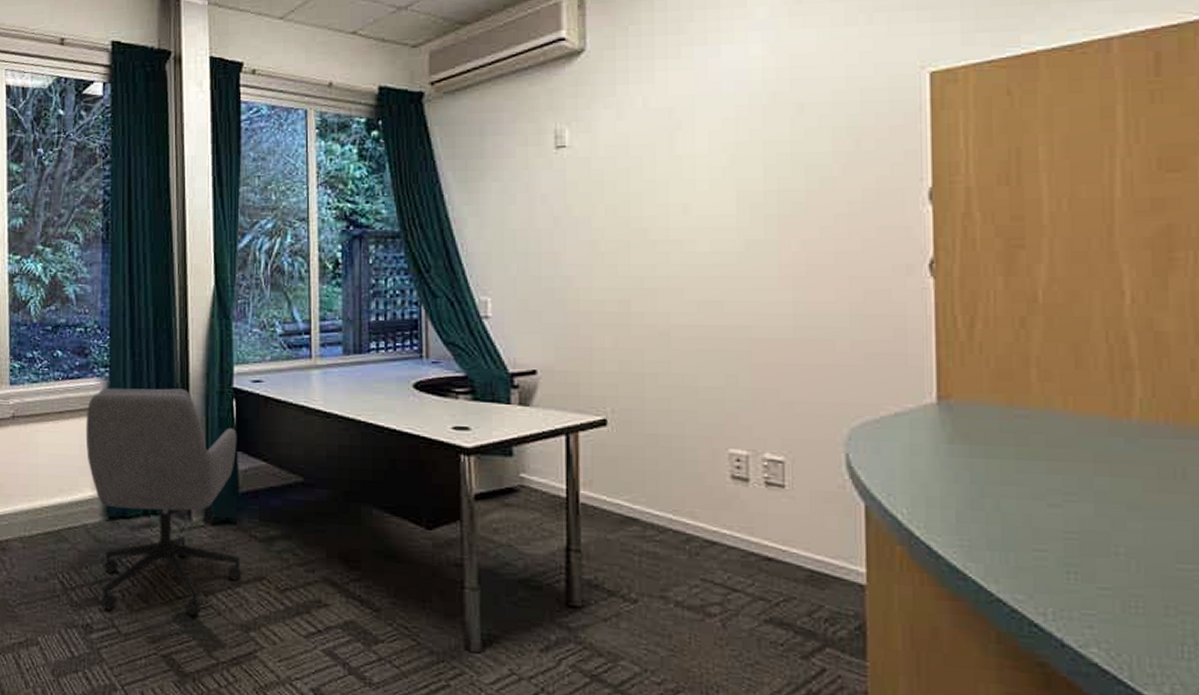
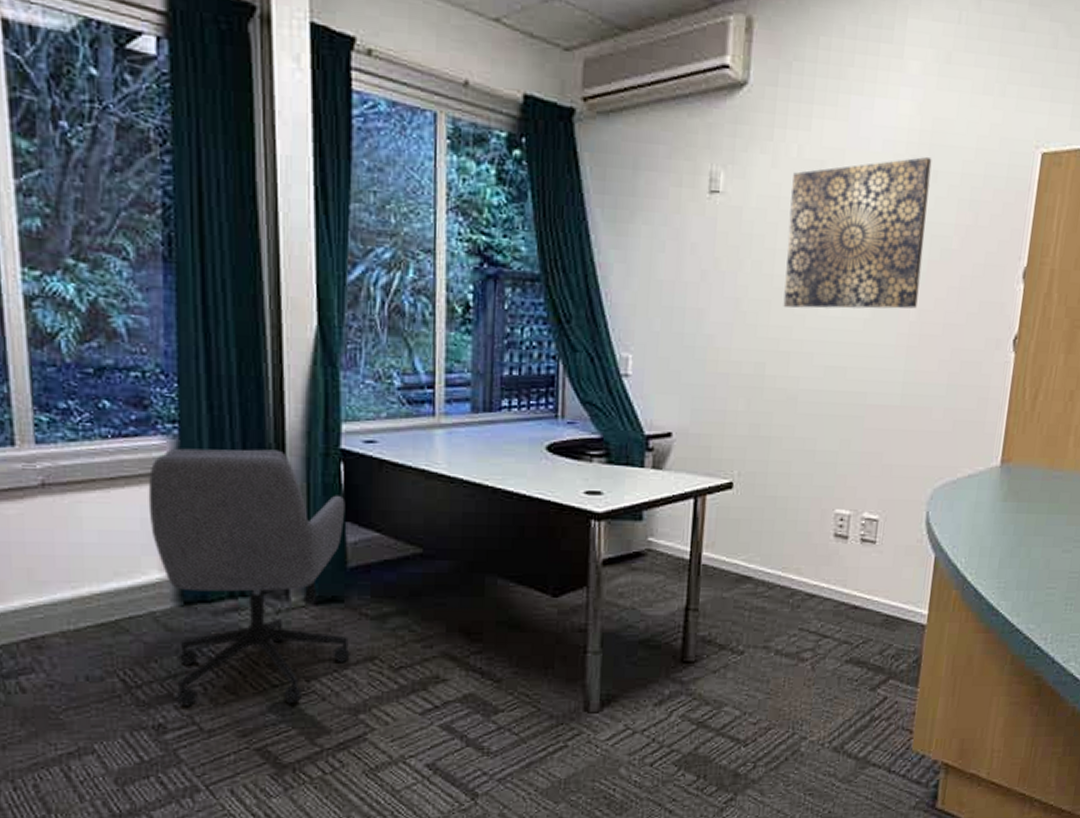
wall art: none [641,91,799,246] -> present [783,156,932,309]

